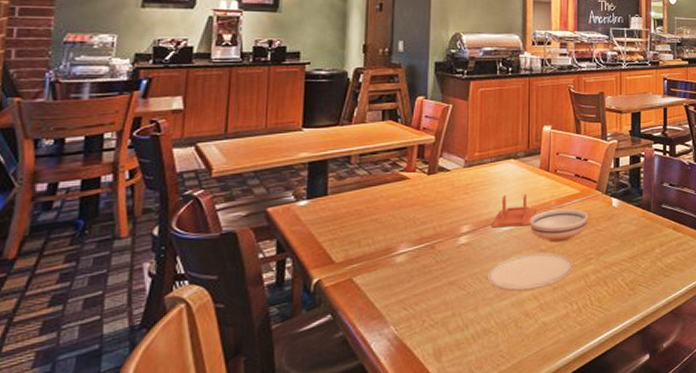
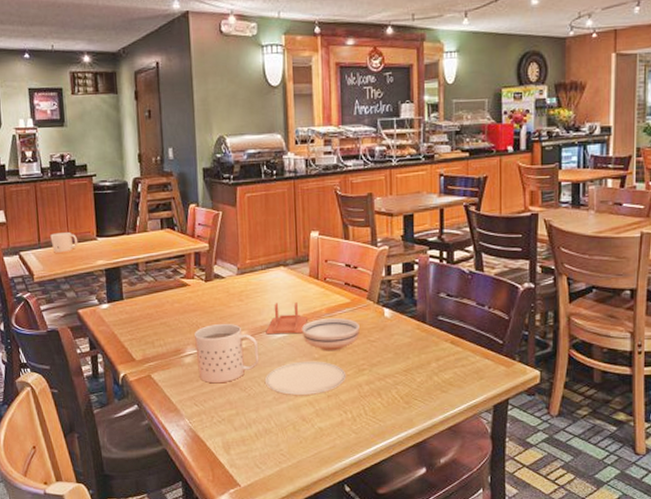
mug: none [241,121,278,146] -> present [50,231,78,254]
mug: none [409,217,483,284] -> present [193,323,259,384]

